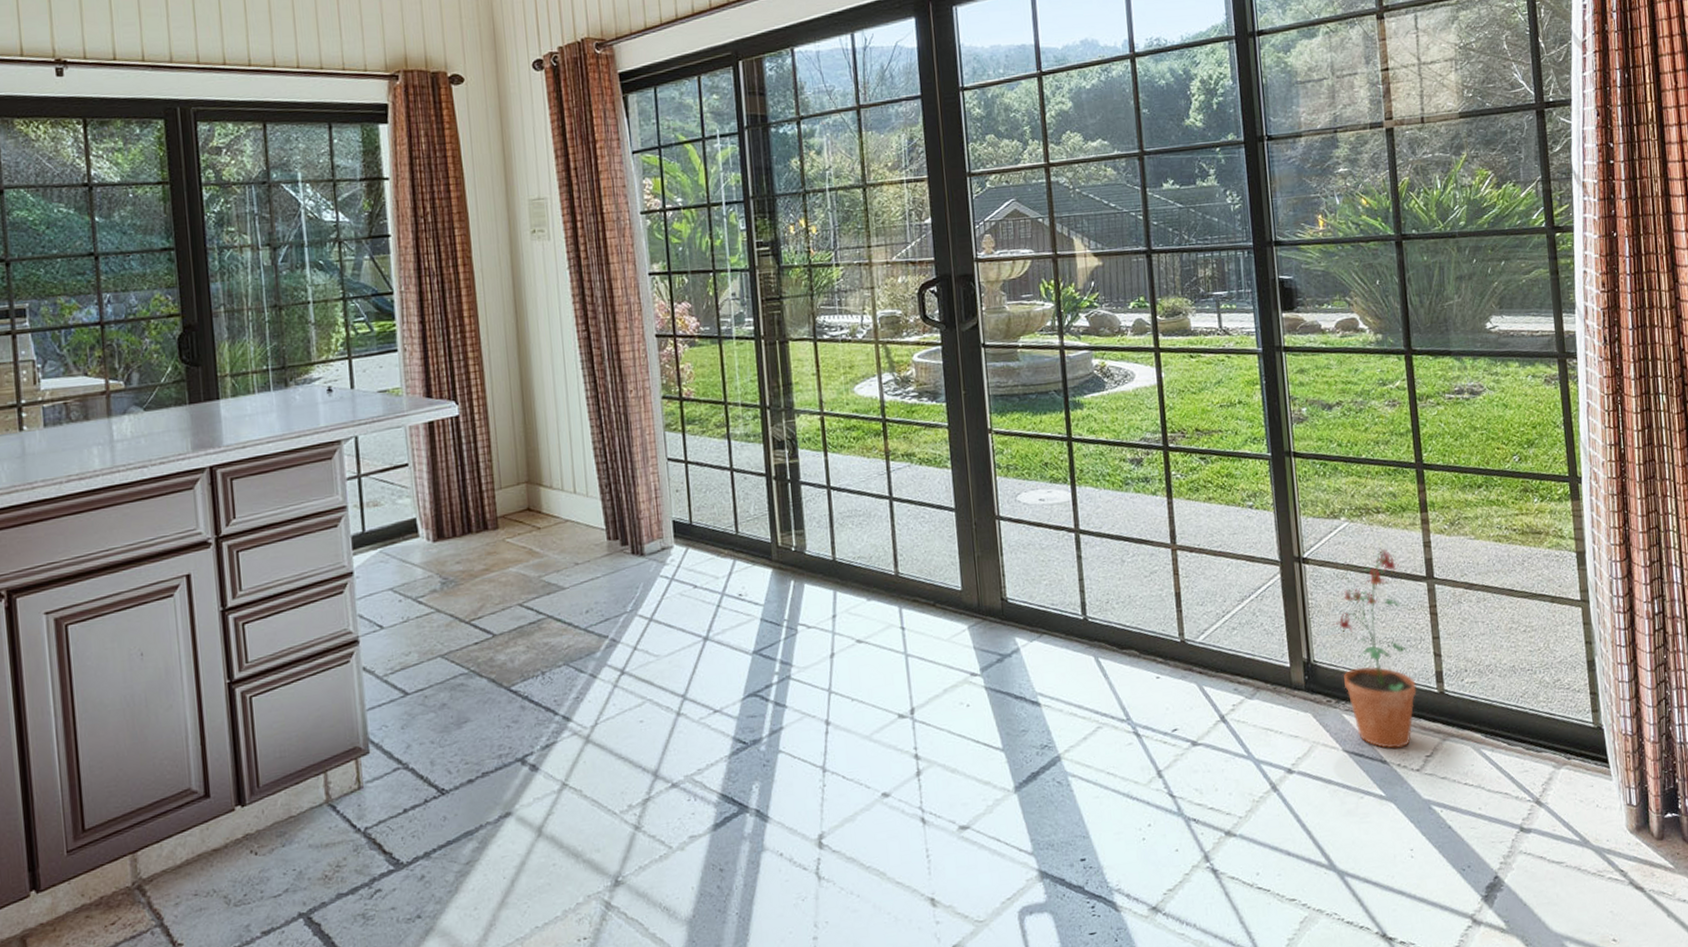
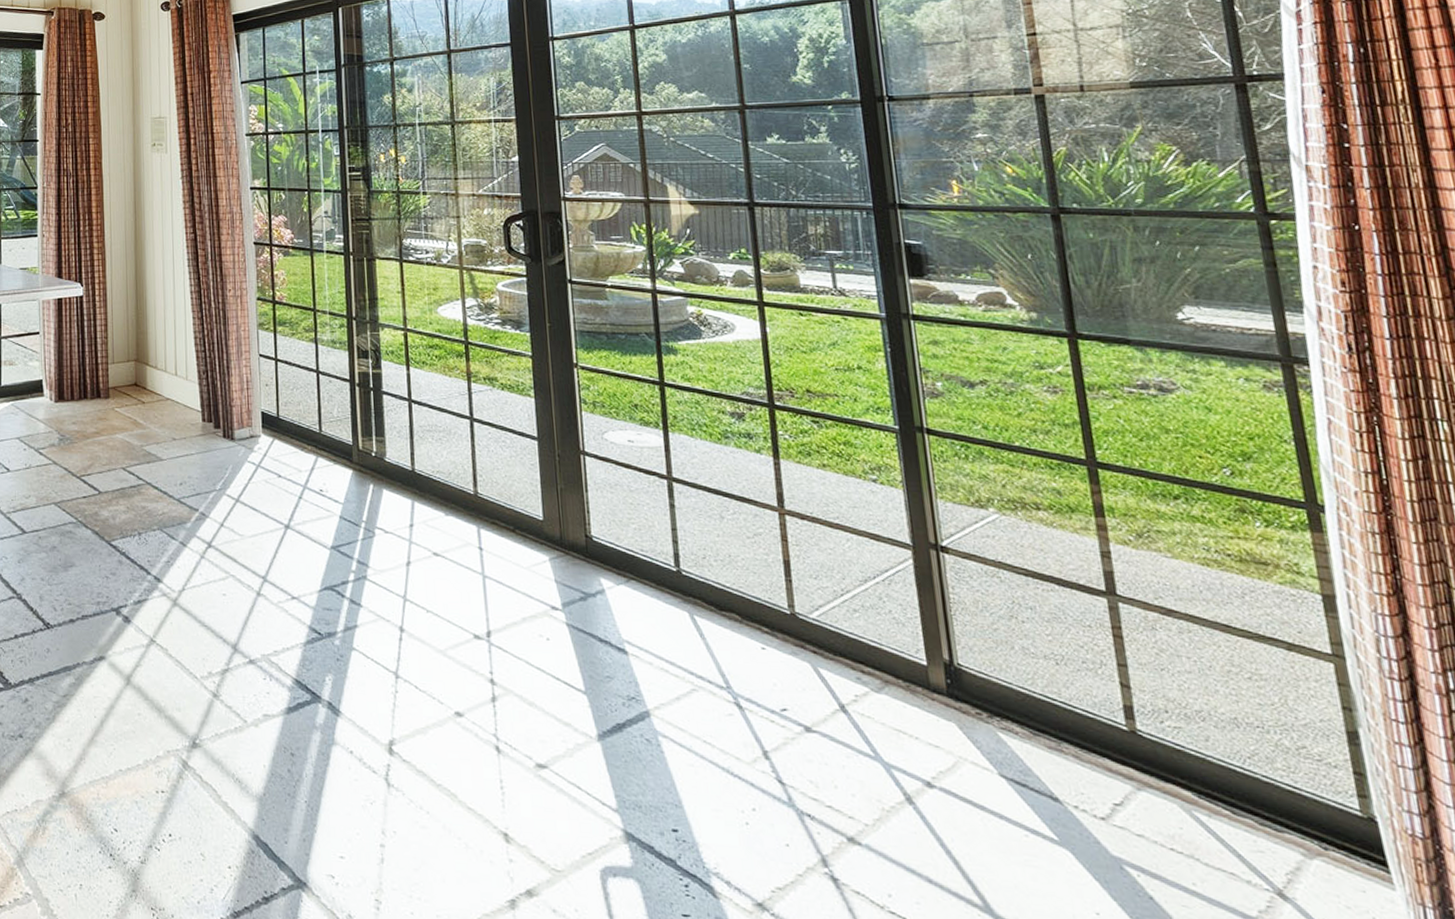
potted plant: present [1333,549,1417,749] -> none [982,551,1098,788]

